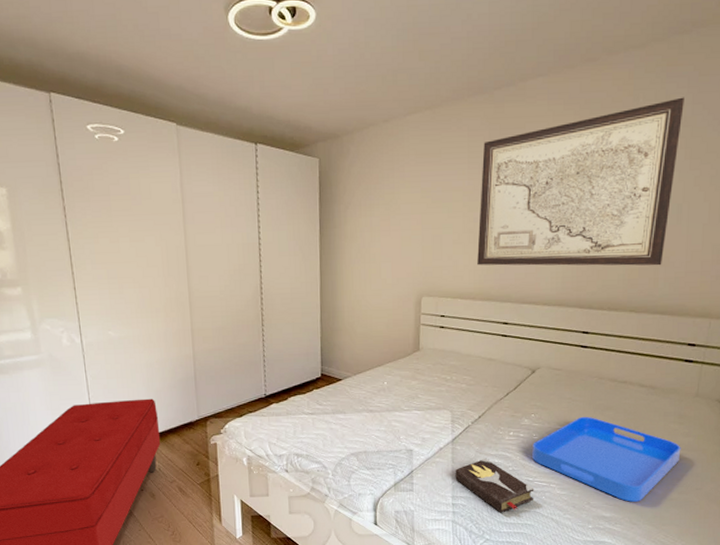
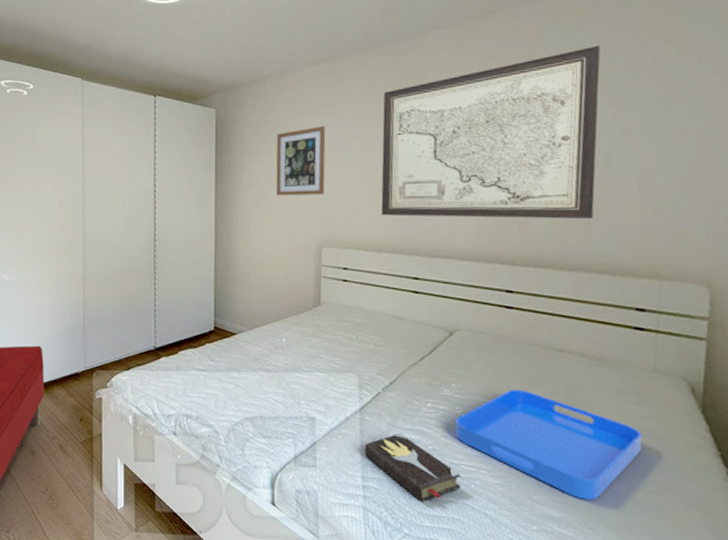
wall art: none [379,177,427,248] -> present [276,126,326,196]

